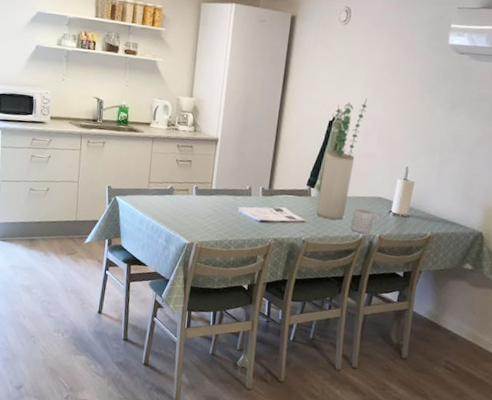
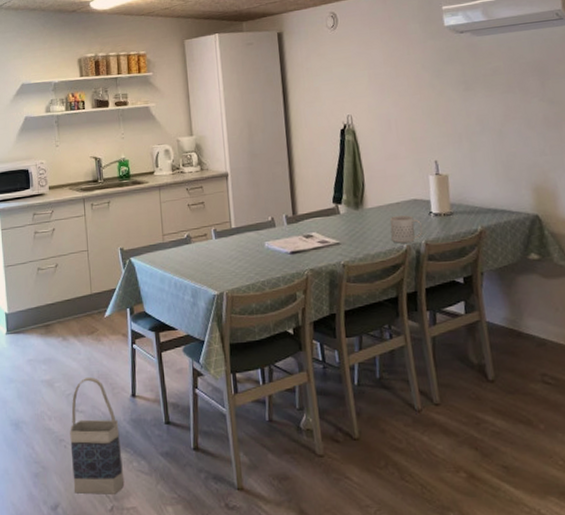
bag: none [37,290,83,387] -> present [70,377,125,495]
vase: present [316,98,367,220] -> none [344,98,382,235]

